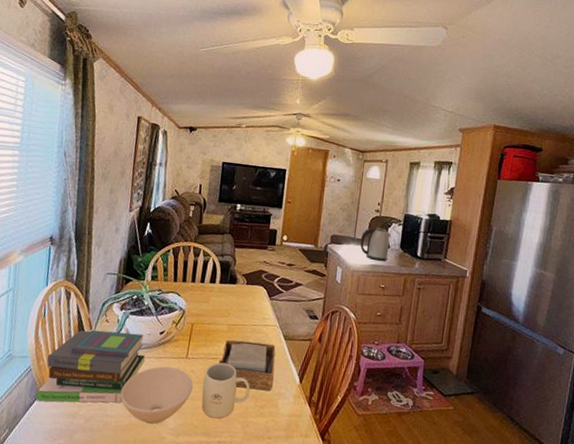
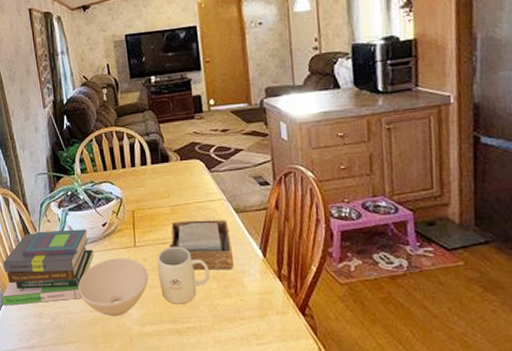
kettle: present [360,227,391,262] -> none [302,66,340,107]

